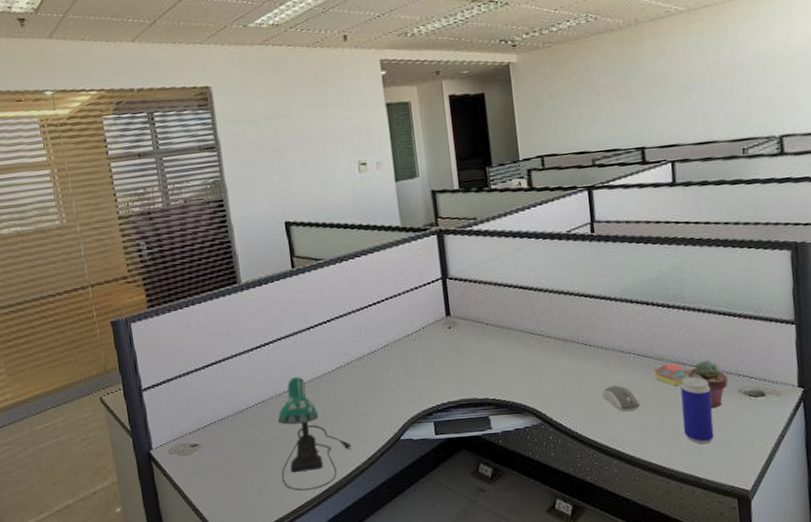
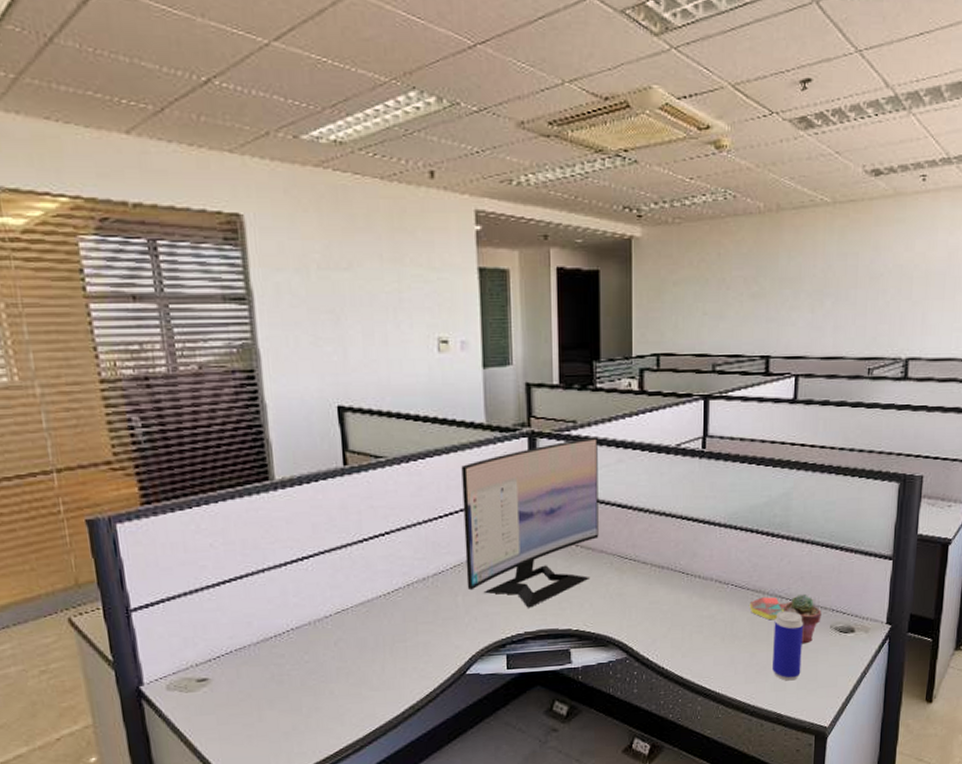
desk lamp: present [277,376,353,491] -> none [314,598,408,734]
computer monitor: none [384,230,505,381] -> present [461,437,599,608]
computer mouse: present [602,385,641,411] -> none [694,618,733,646]

